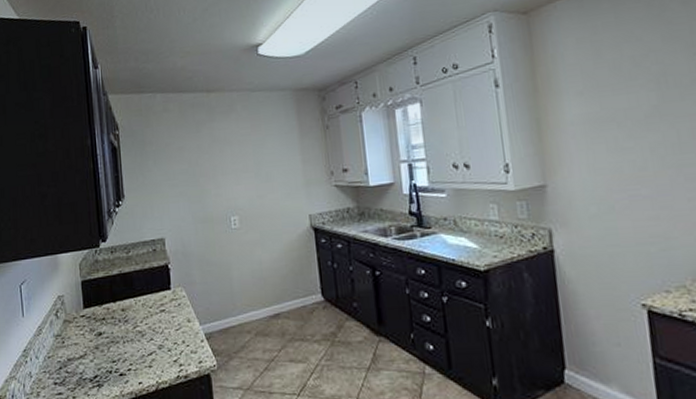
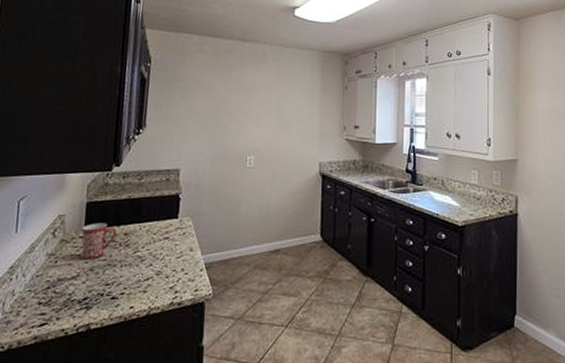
mug: none [81,300,114,338] -> present [81,223,116,259]

